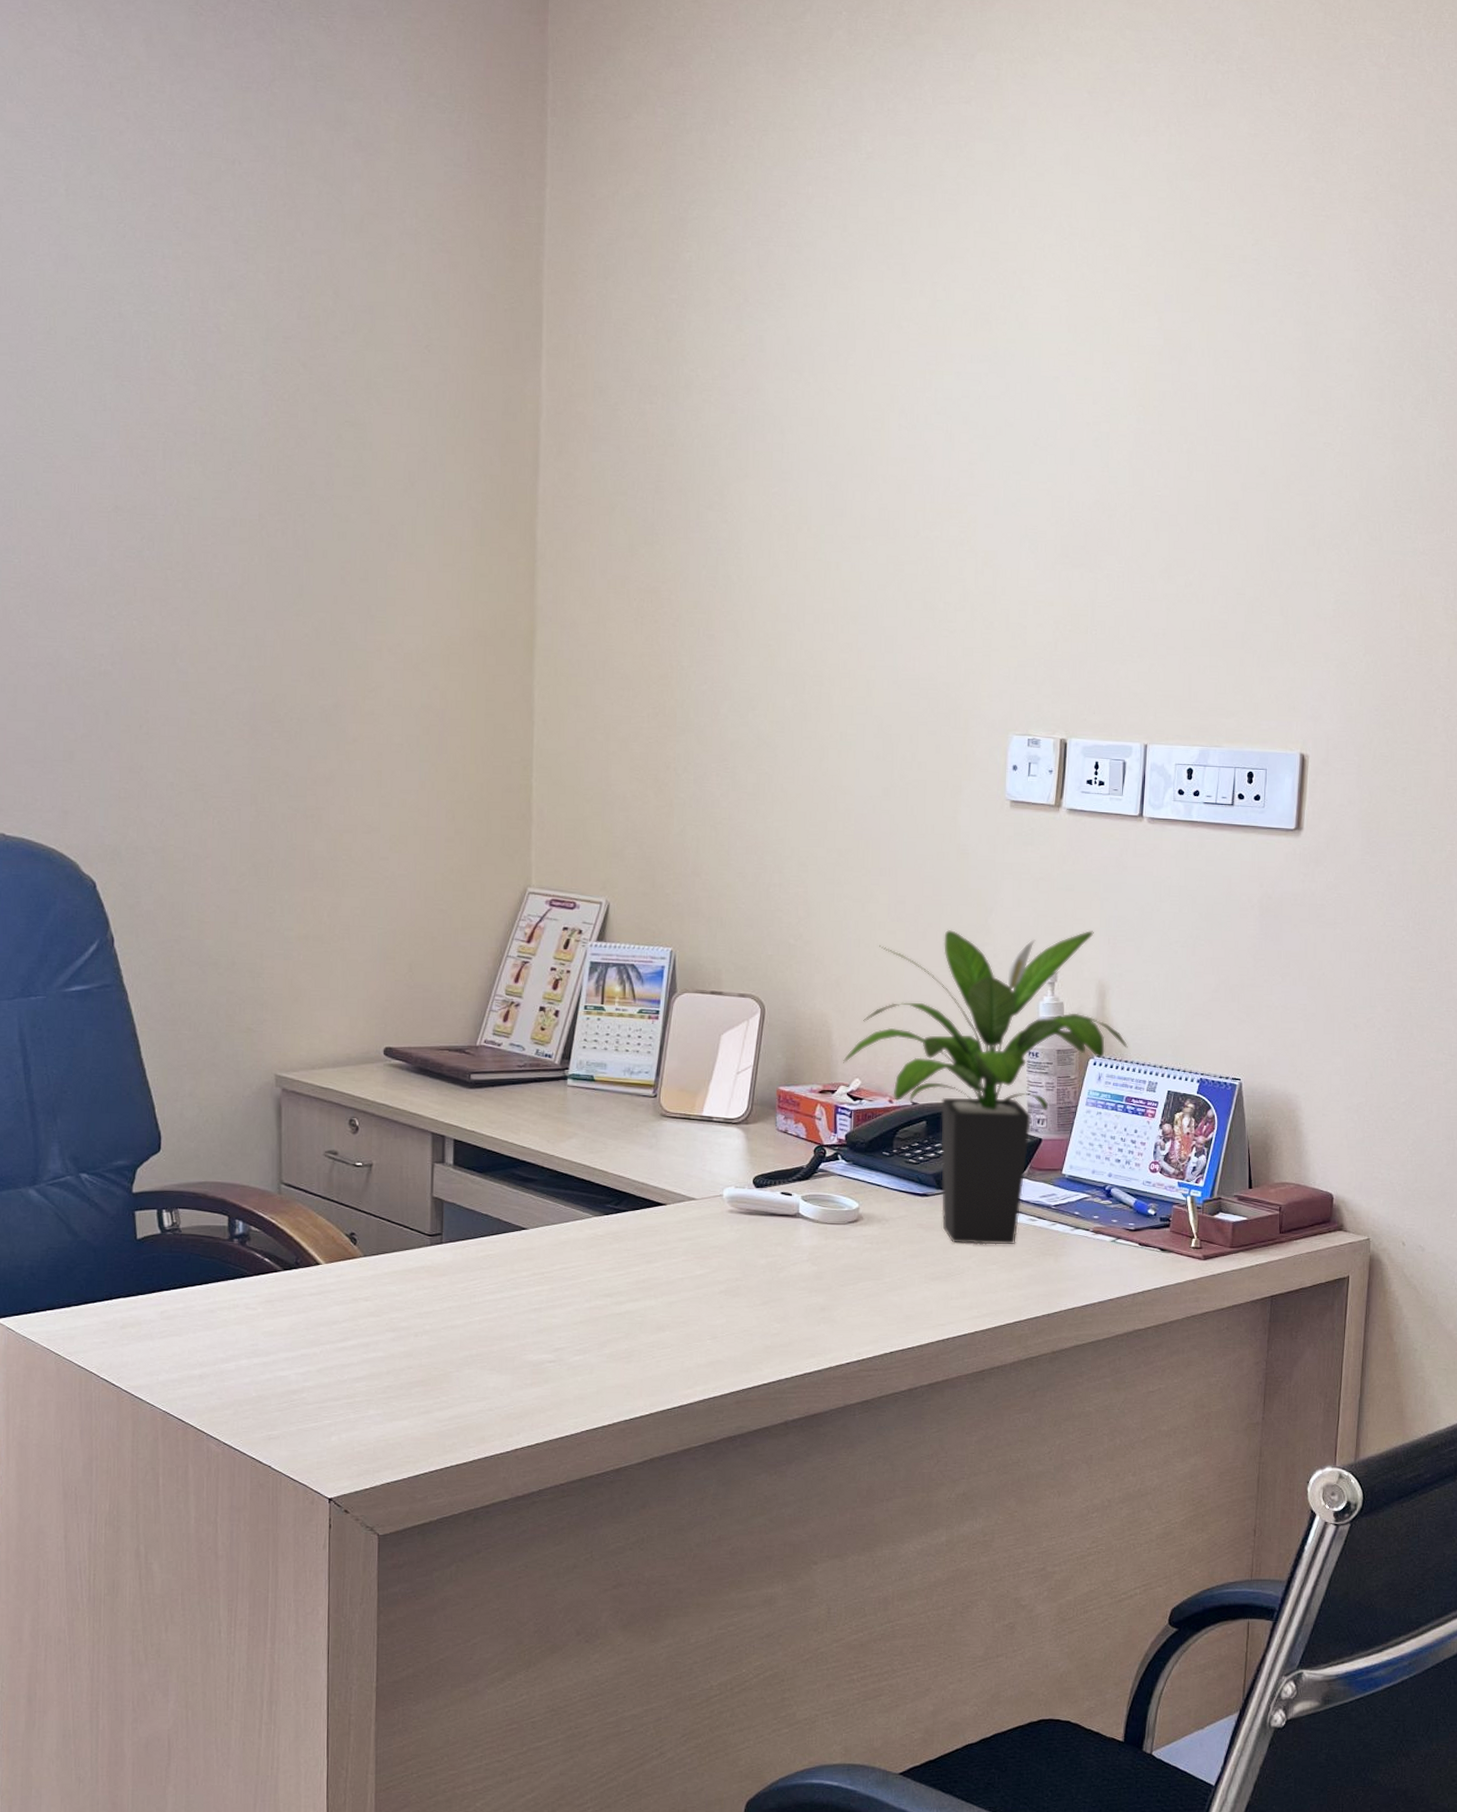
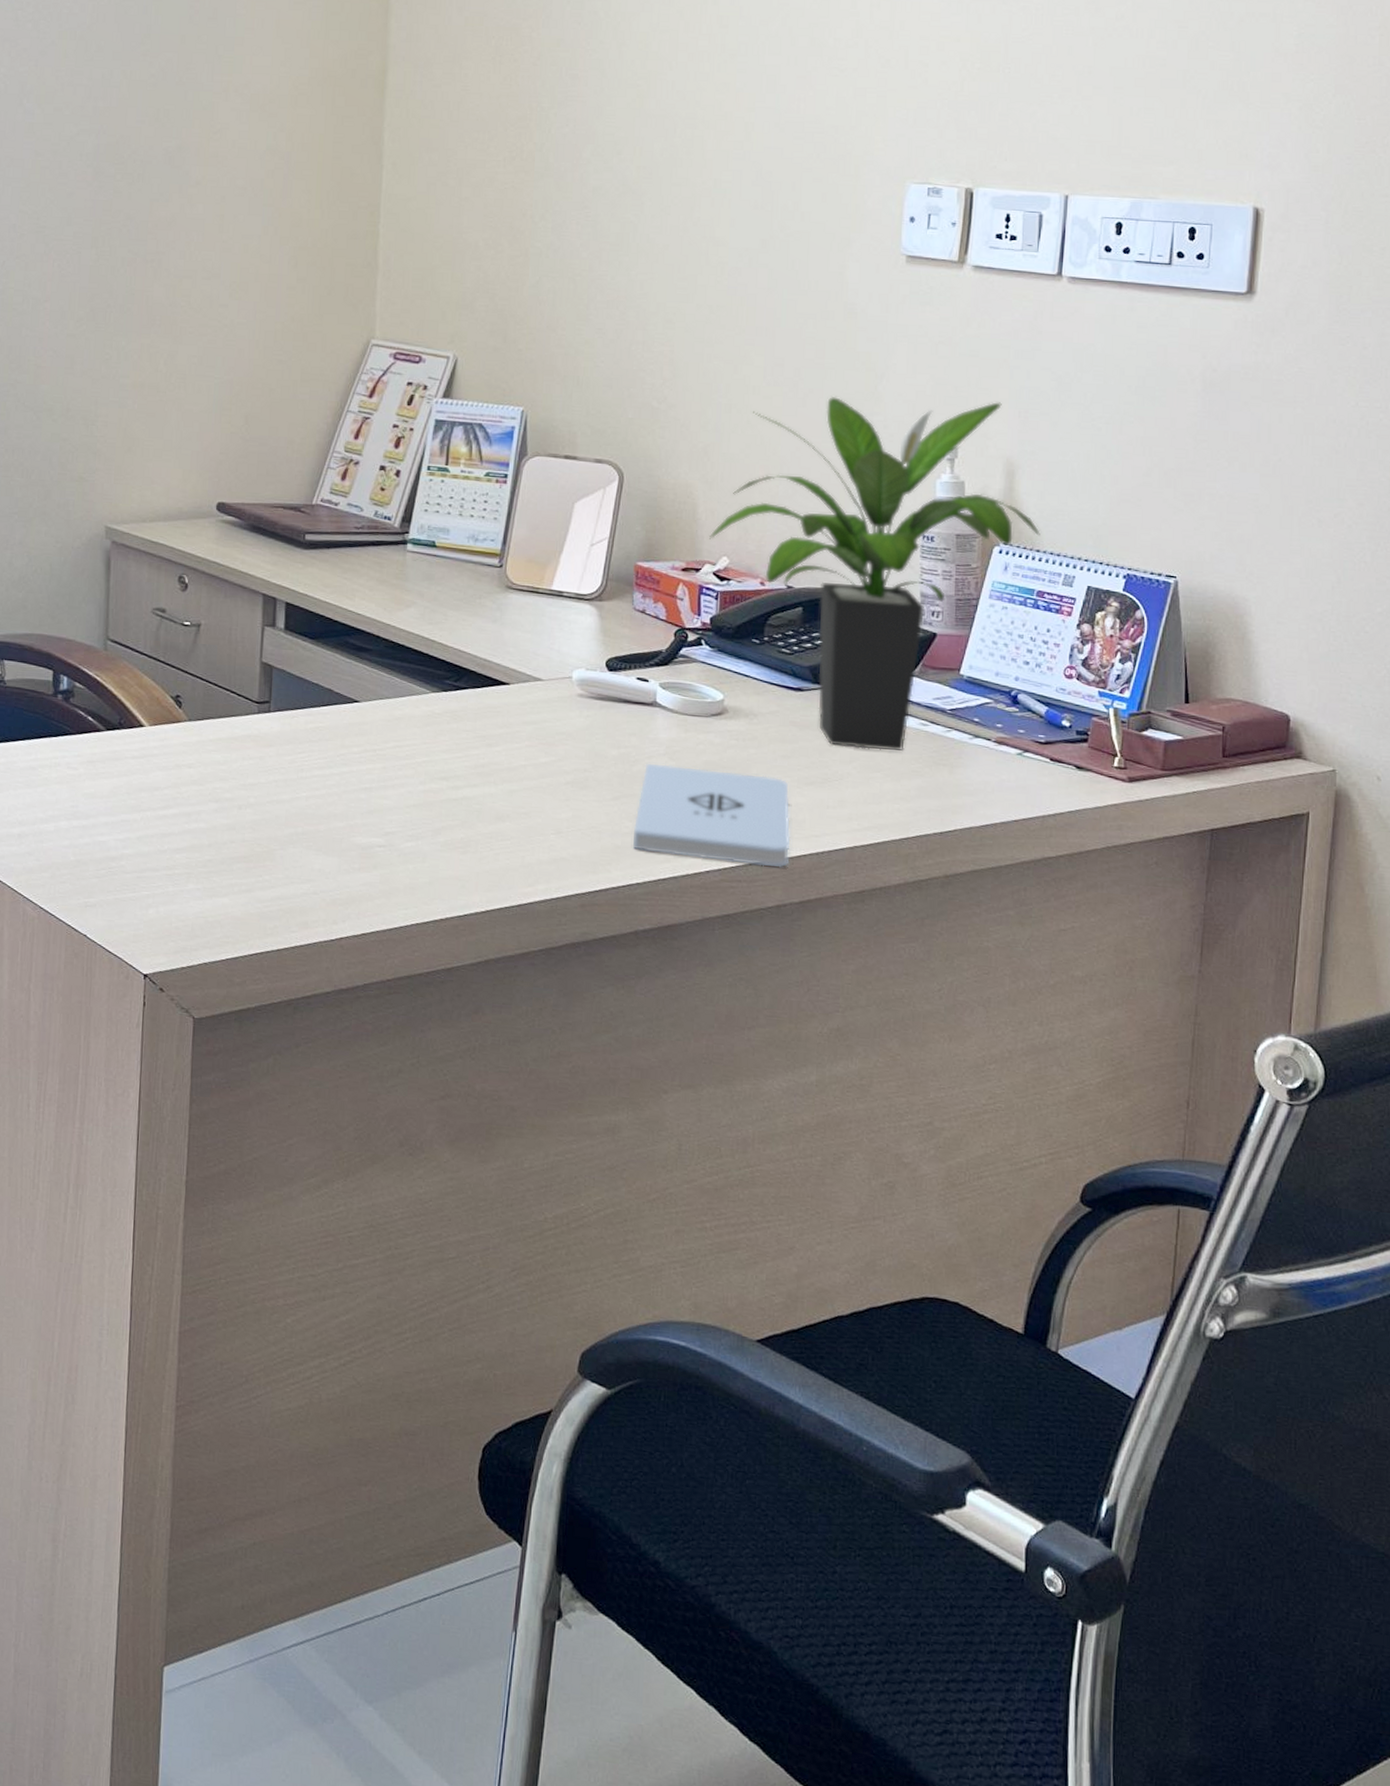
notepad: none [781,1269,920,1355] -> present [632,763,791,868]

